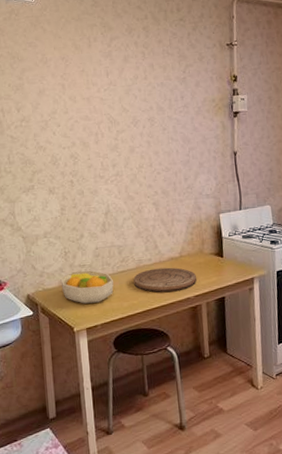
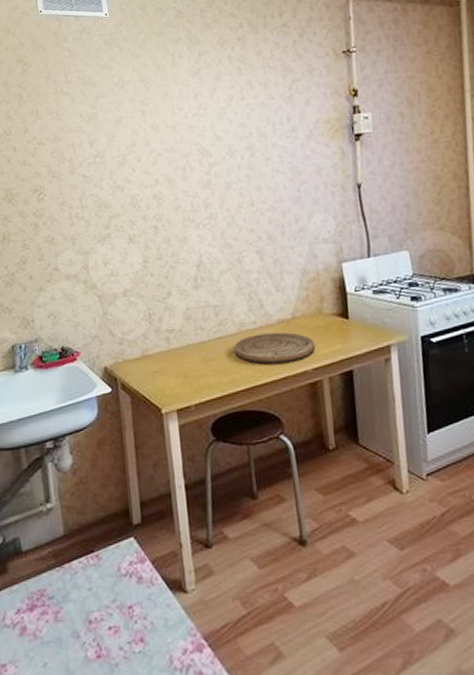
fruit bowl: present [60,270,114,304] -> none [144,336,210,379]

